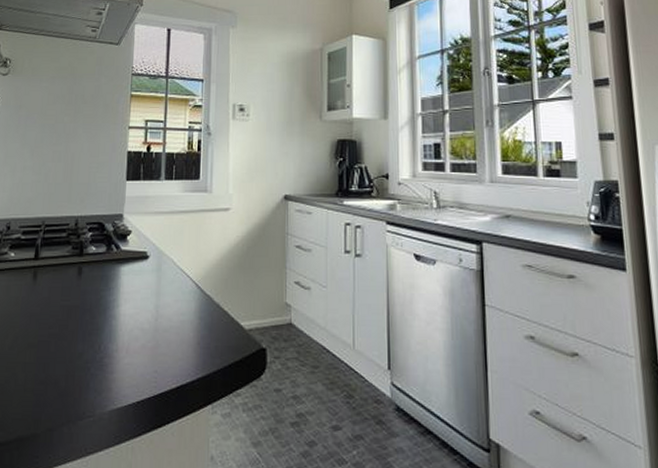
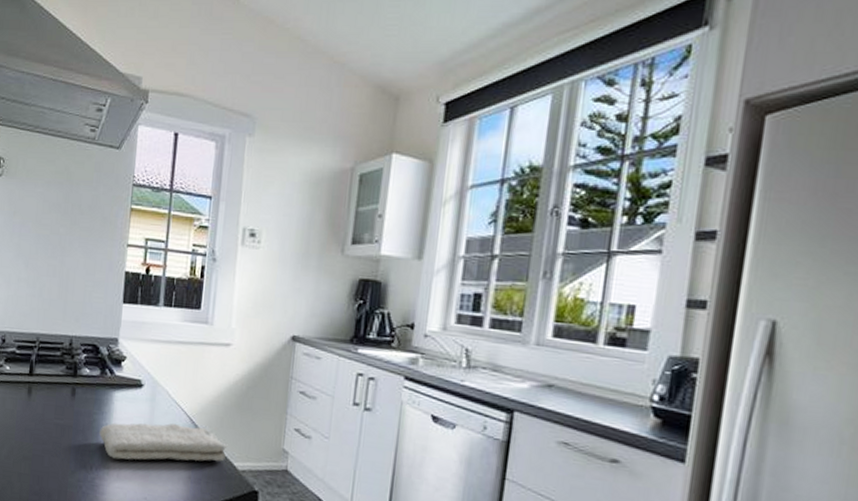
washcloth: none [107,290,234,334] -> present [99,422,228,462]

